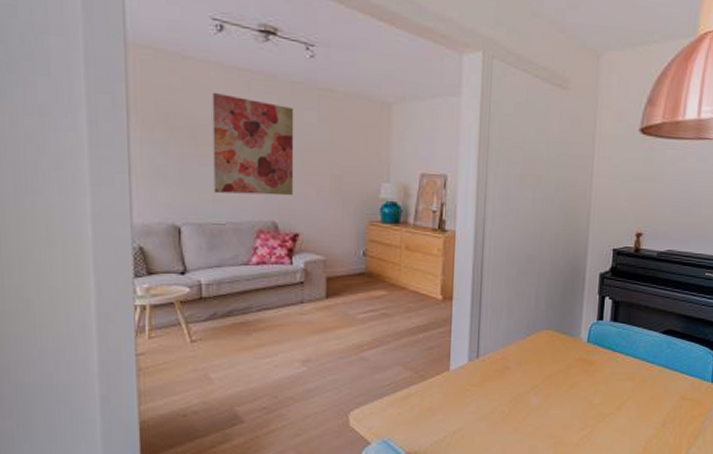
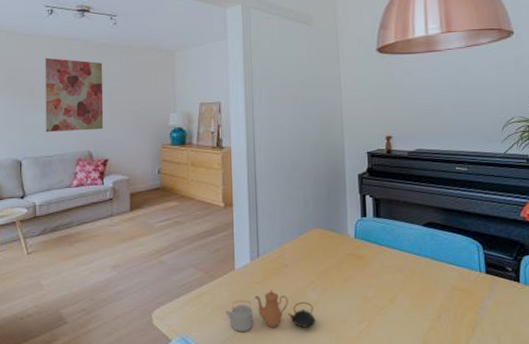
teapot: none [435,393,536,435] -> present [225,290,316,332]

